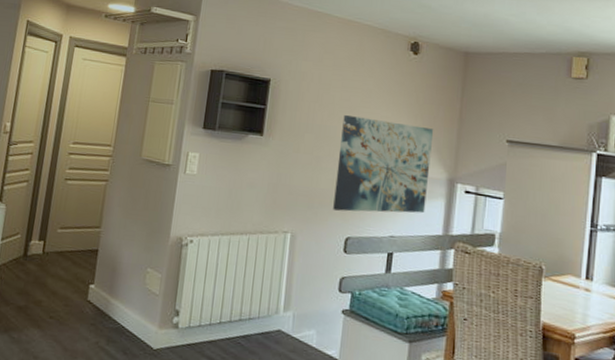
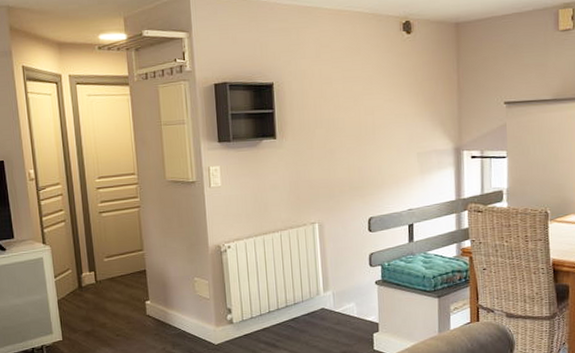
wall art: present [333,115,434,214] -> none [349,103,437,195]

